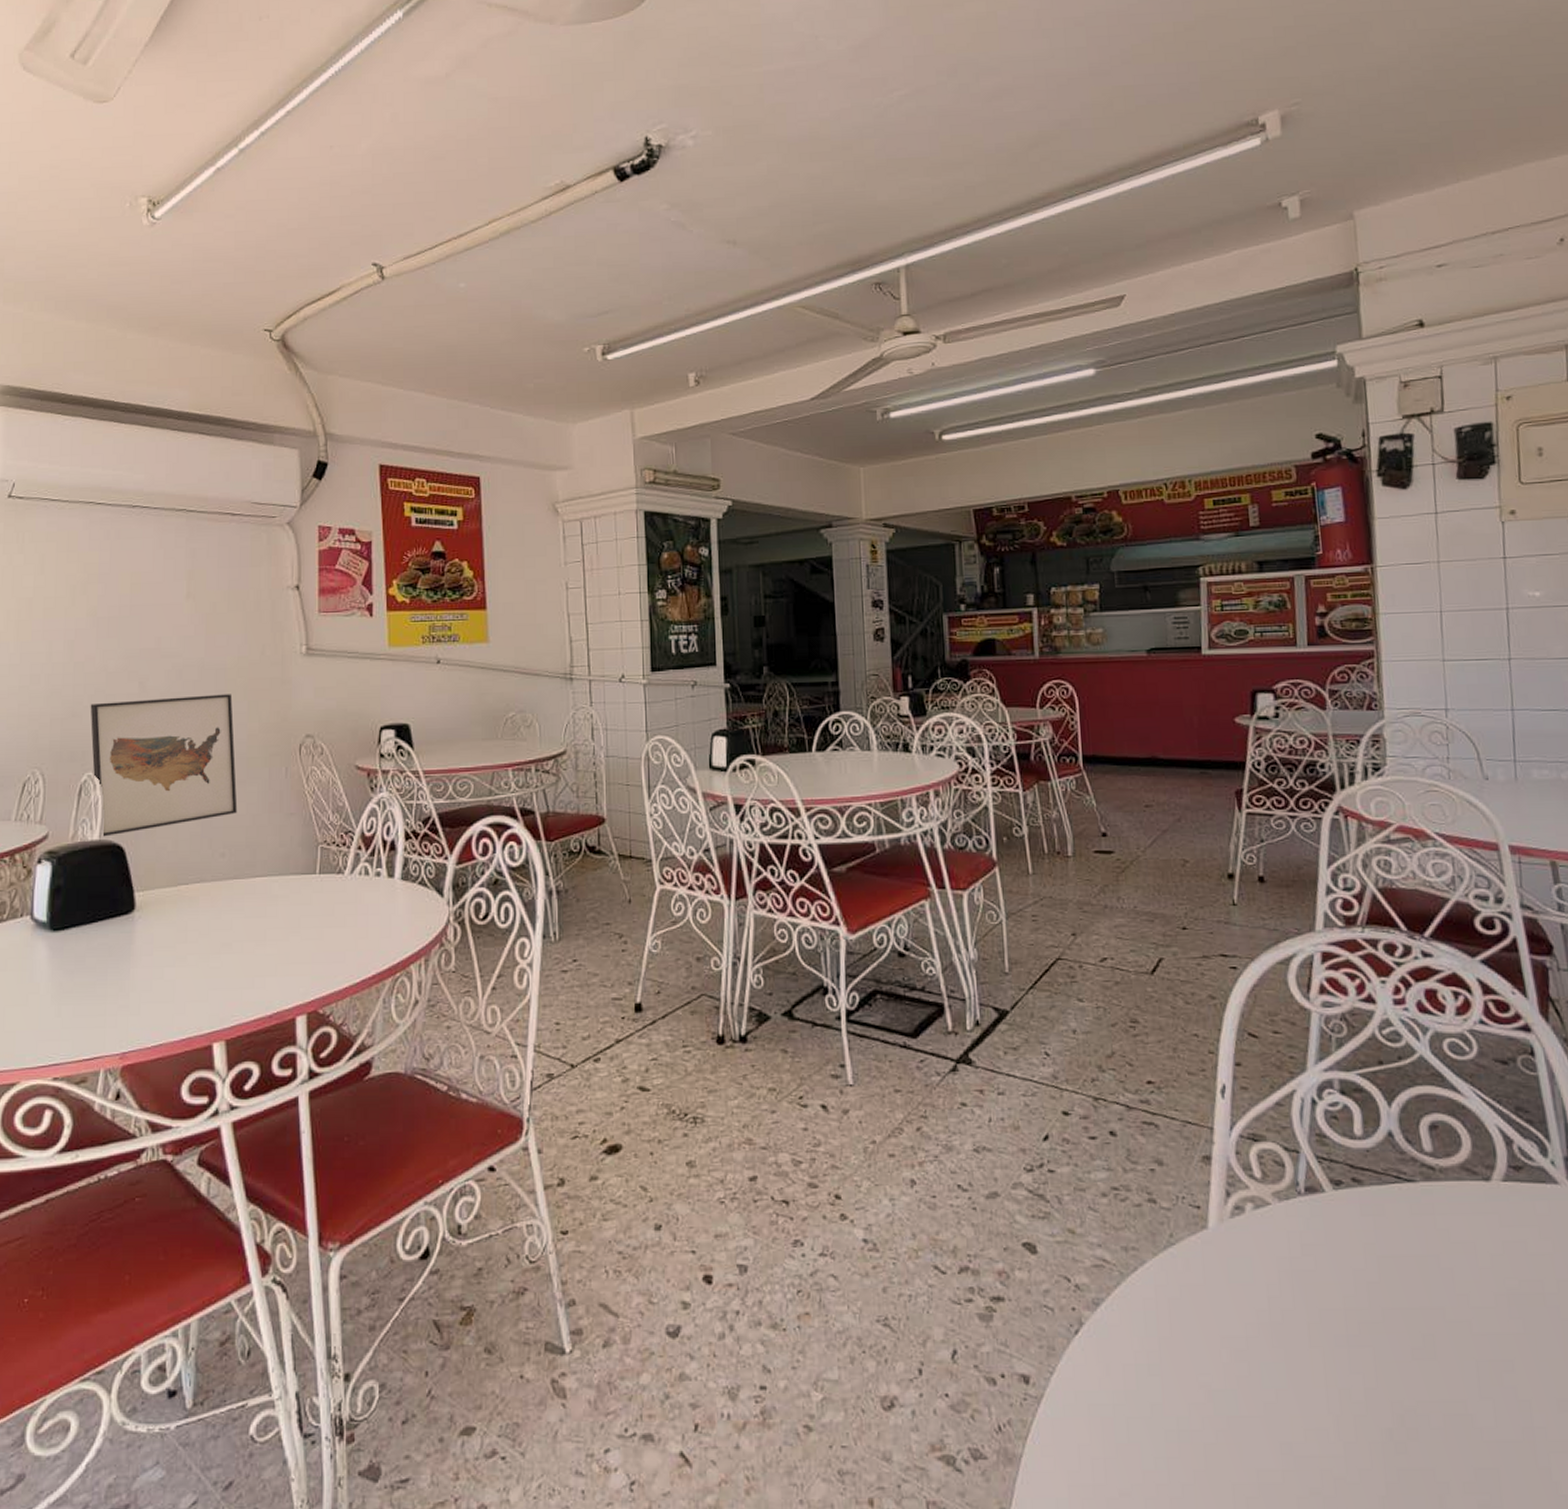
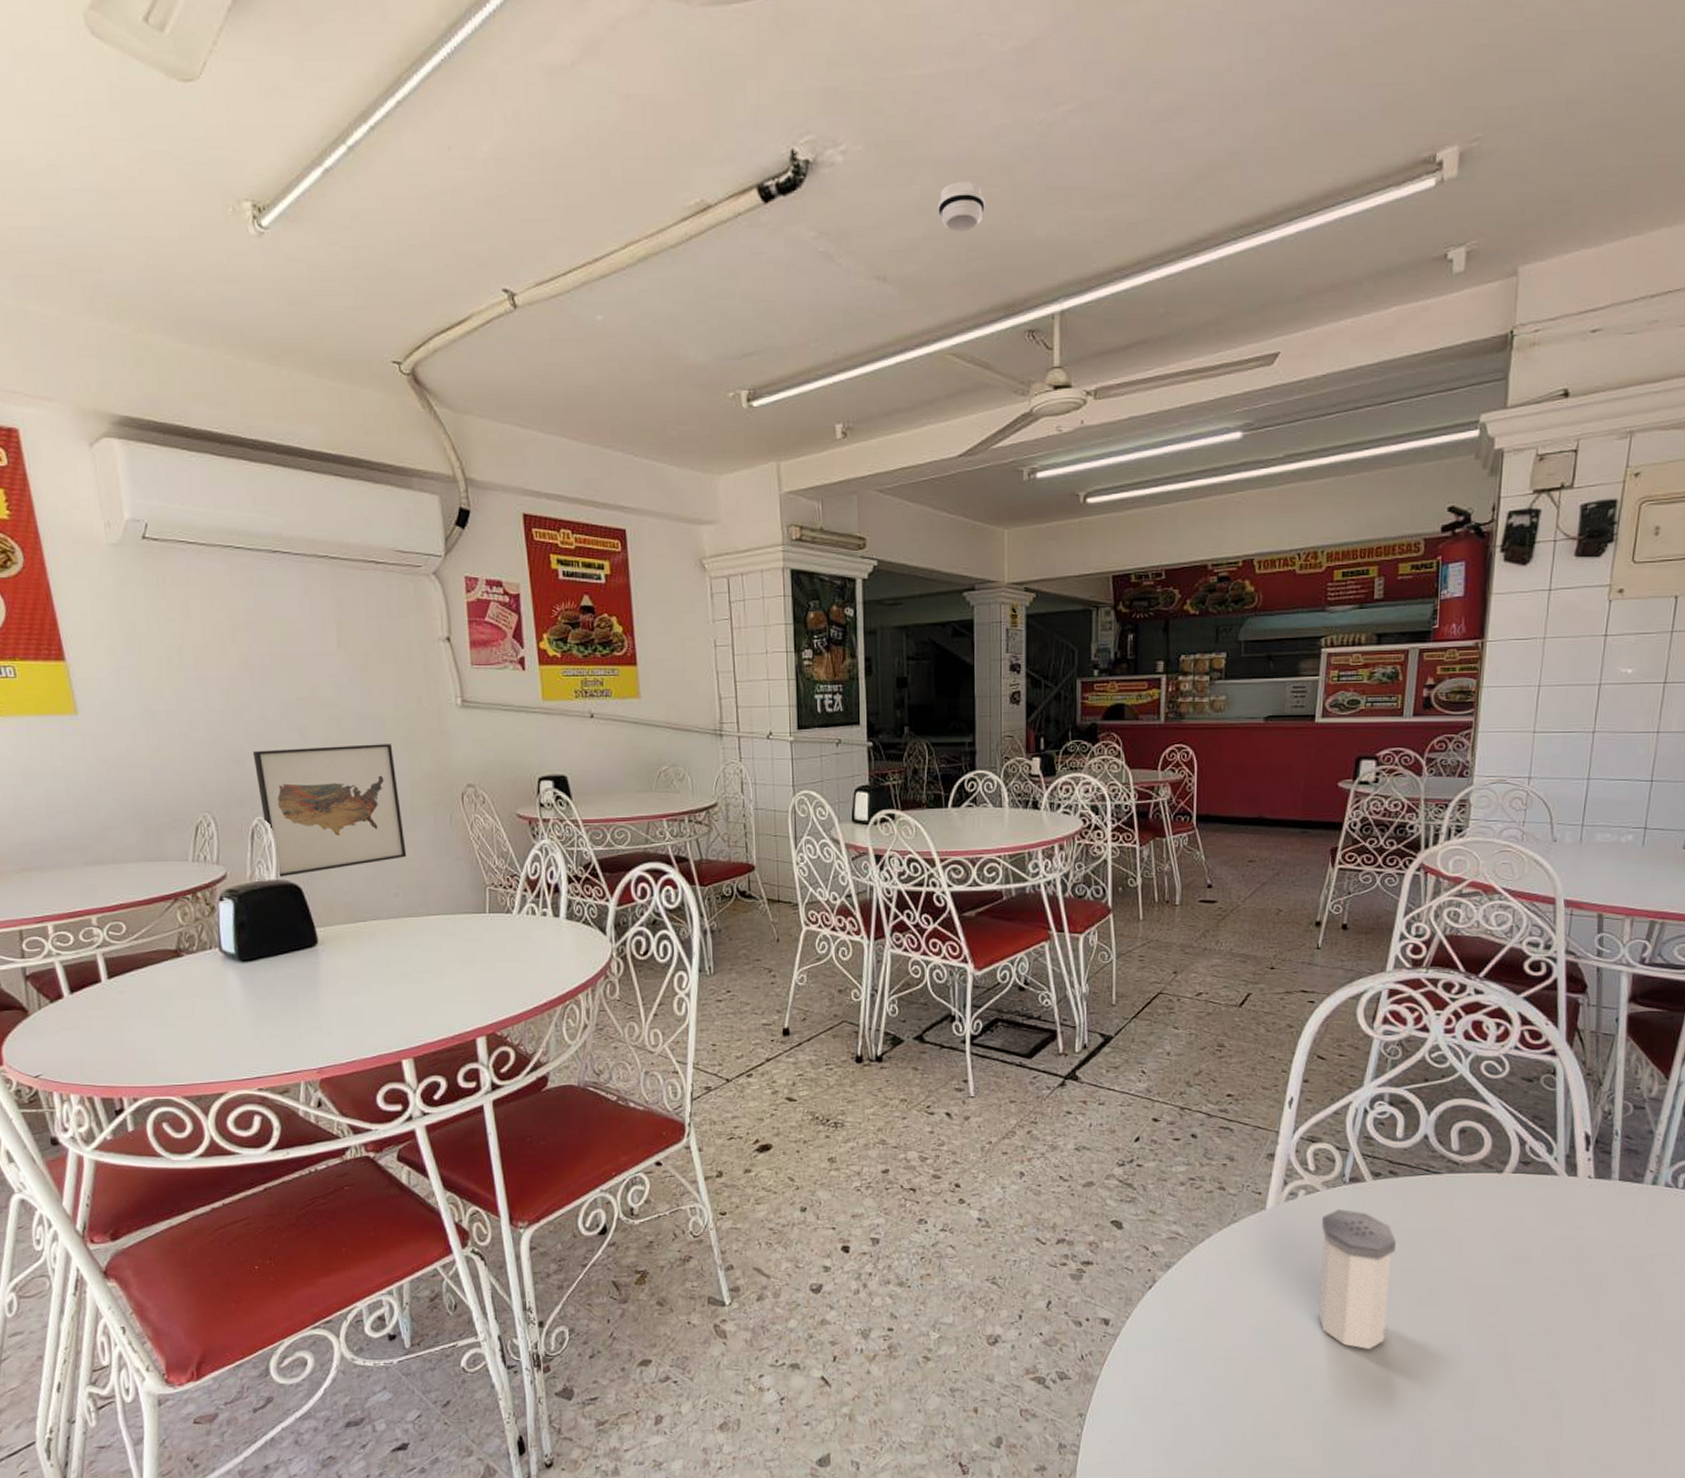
smoke detector: none [783,157,828,200] -> present [938,182,985,232]
salt shaker: none [1277,1229,1376,1420] -> present [1319,1210,1397,1349]

